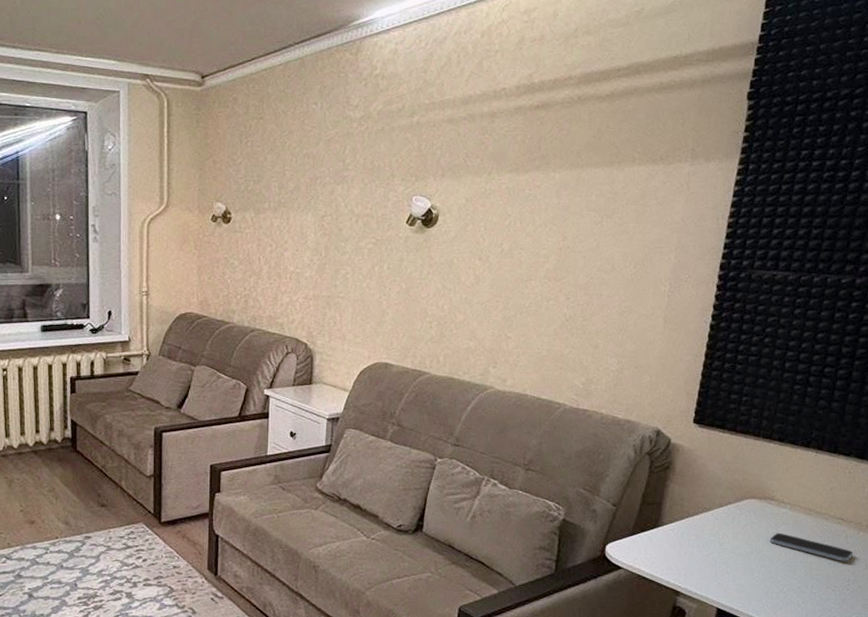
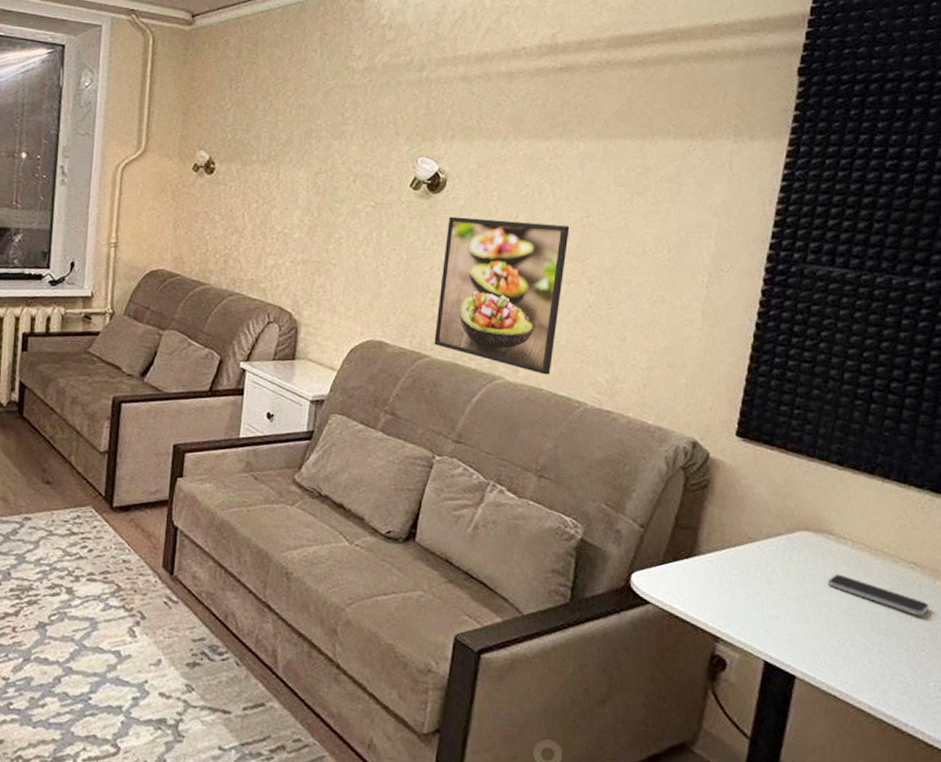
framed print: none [433,248,548,382] -> present [434,216,570,375]

